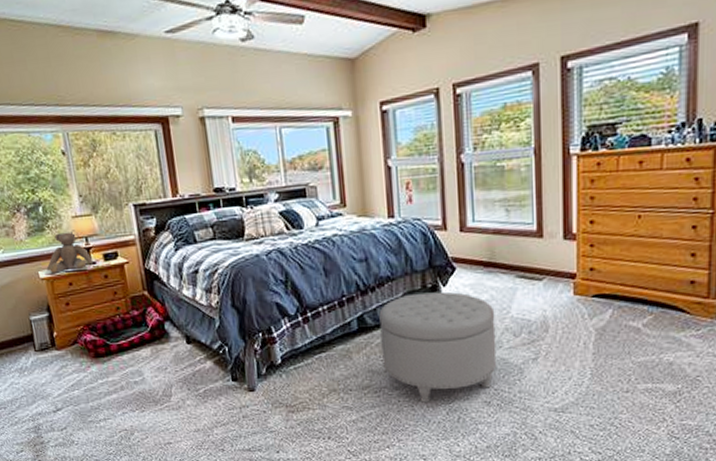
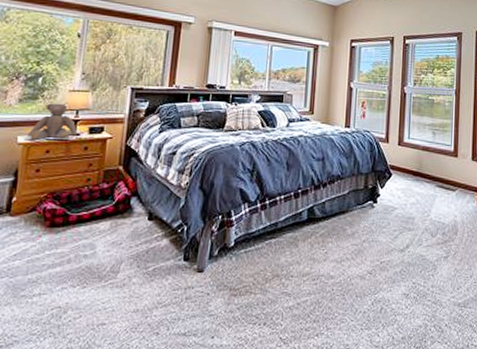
ottoman: present [379,291,497,403] -> none [324,192,419,292]

